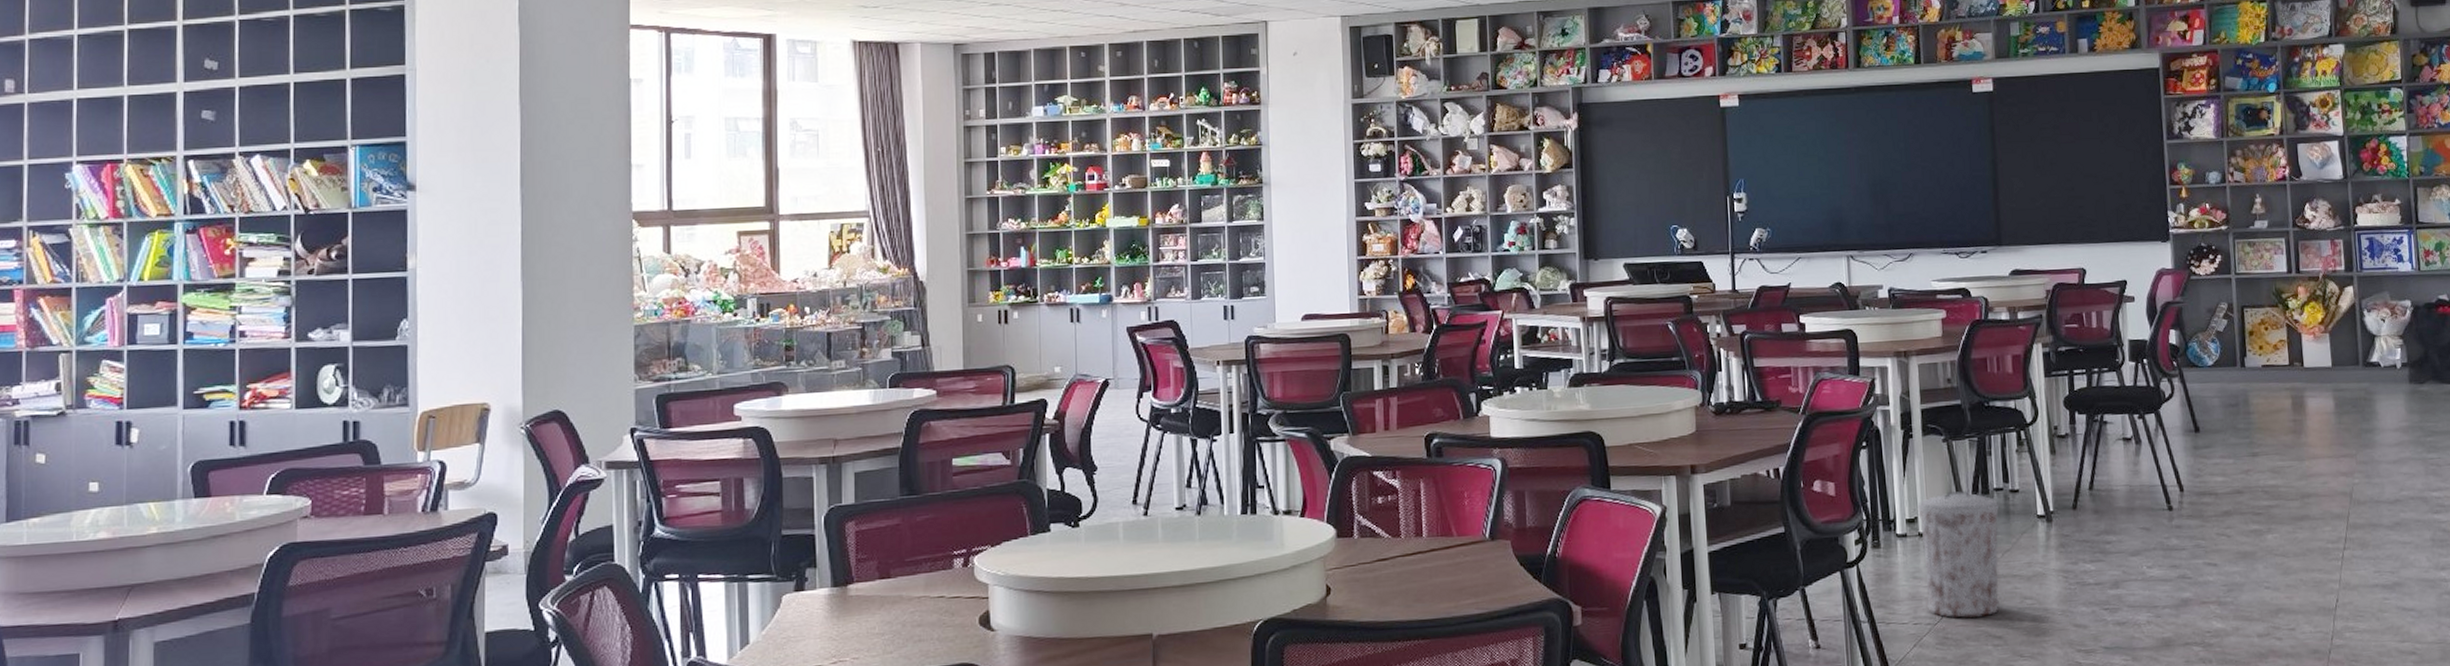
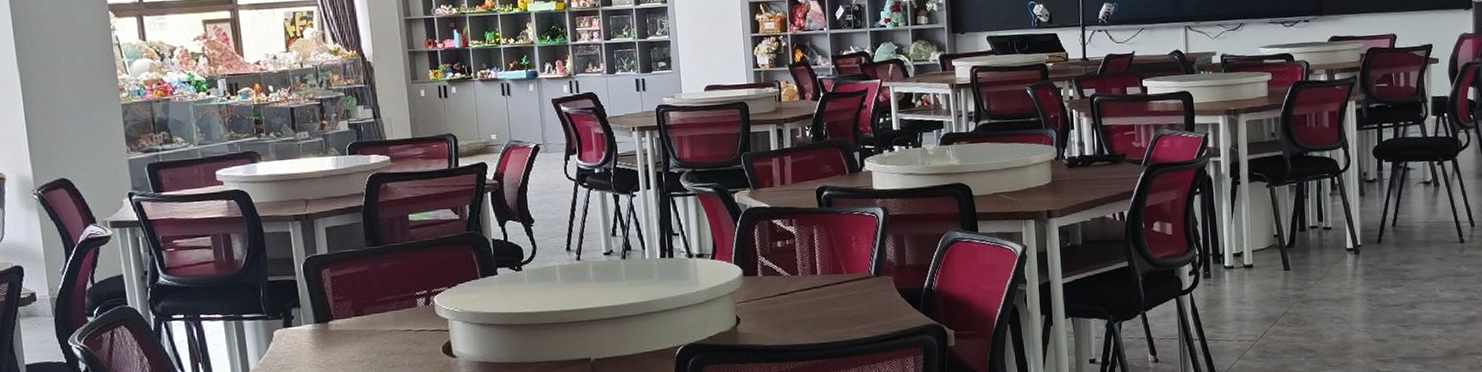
trash can: present [1917,491,2001,619] -> none [1242,229,1313,336]

